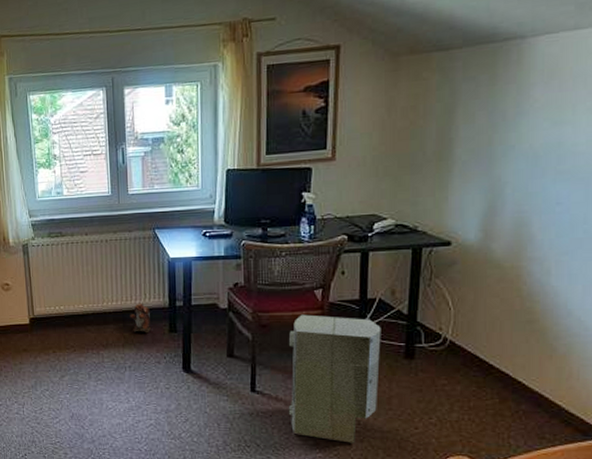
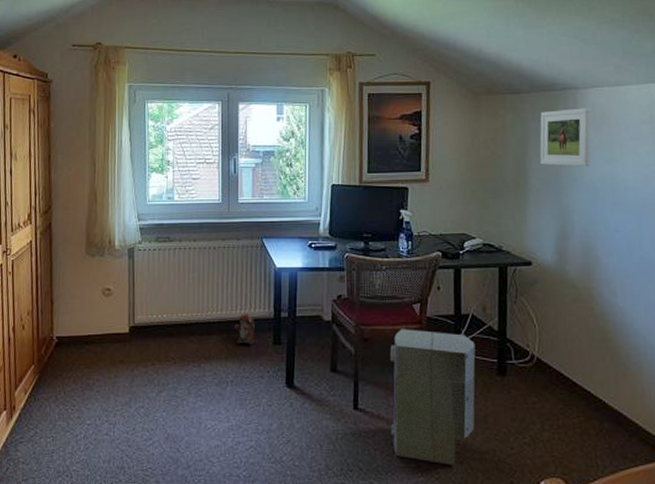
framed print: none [468,60,539,133] -> present [539,108,591,167]

